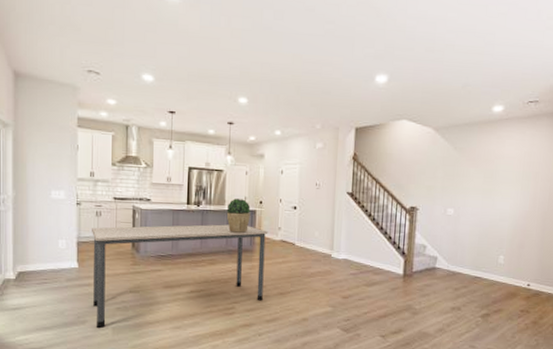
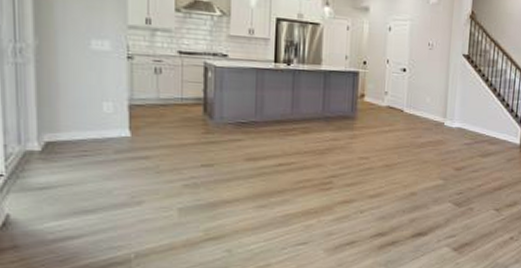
dining table: present [92,224,268,329] -> none [149,87,373,210]
potted plant: present [226,198,251,233] -> none [323,57,352,97]

